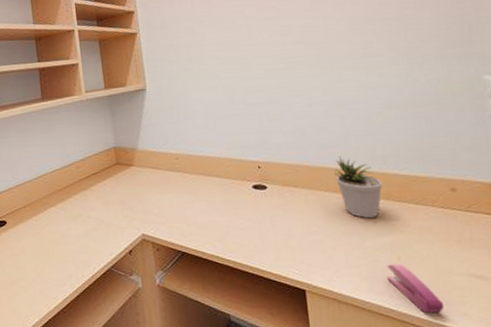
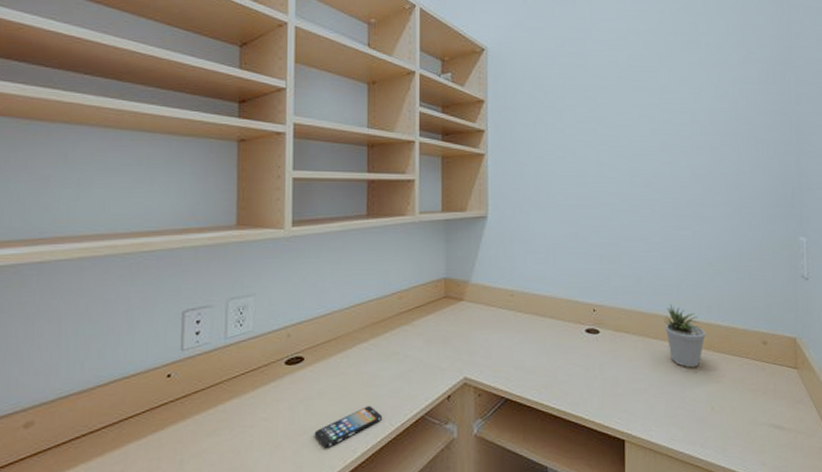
smartphone: none [22,261,76,295] -> present [314,406,383,447]
stapler: present [387,263,445,314] -> none [700,413,747,463]

